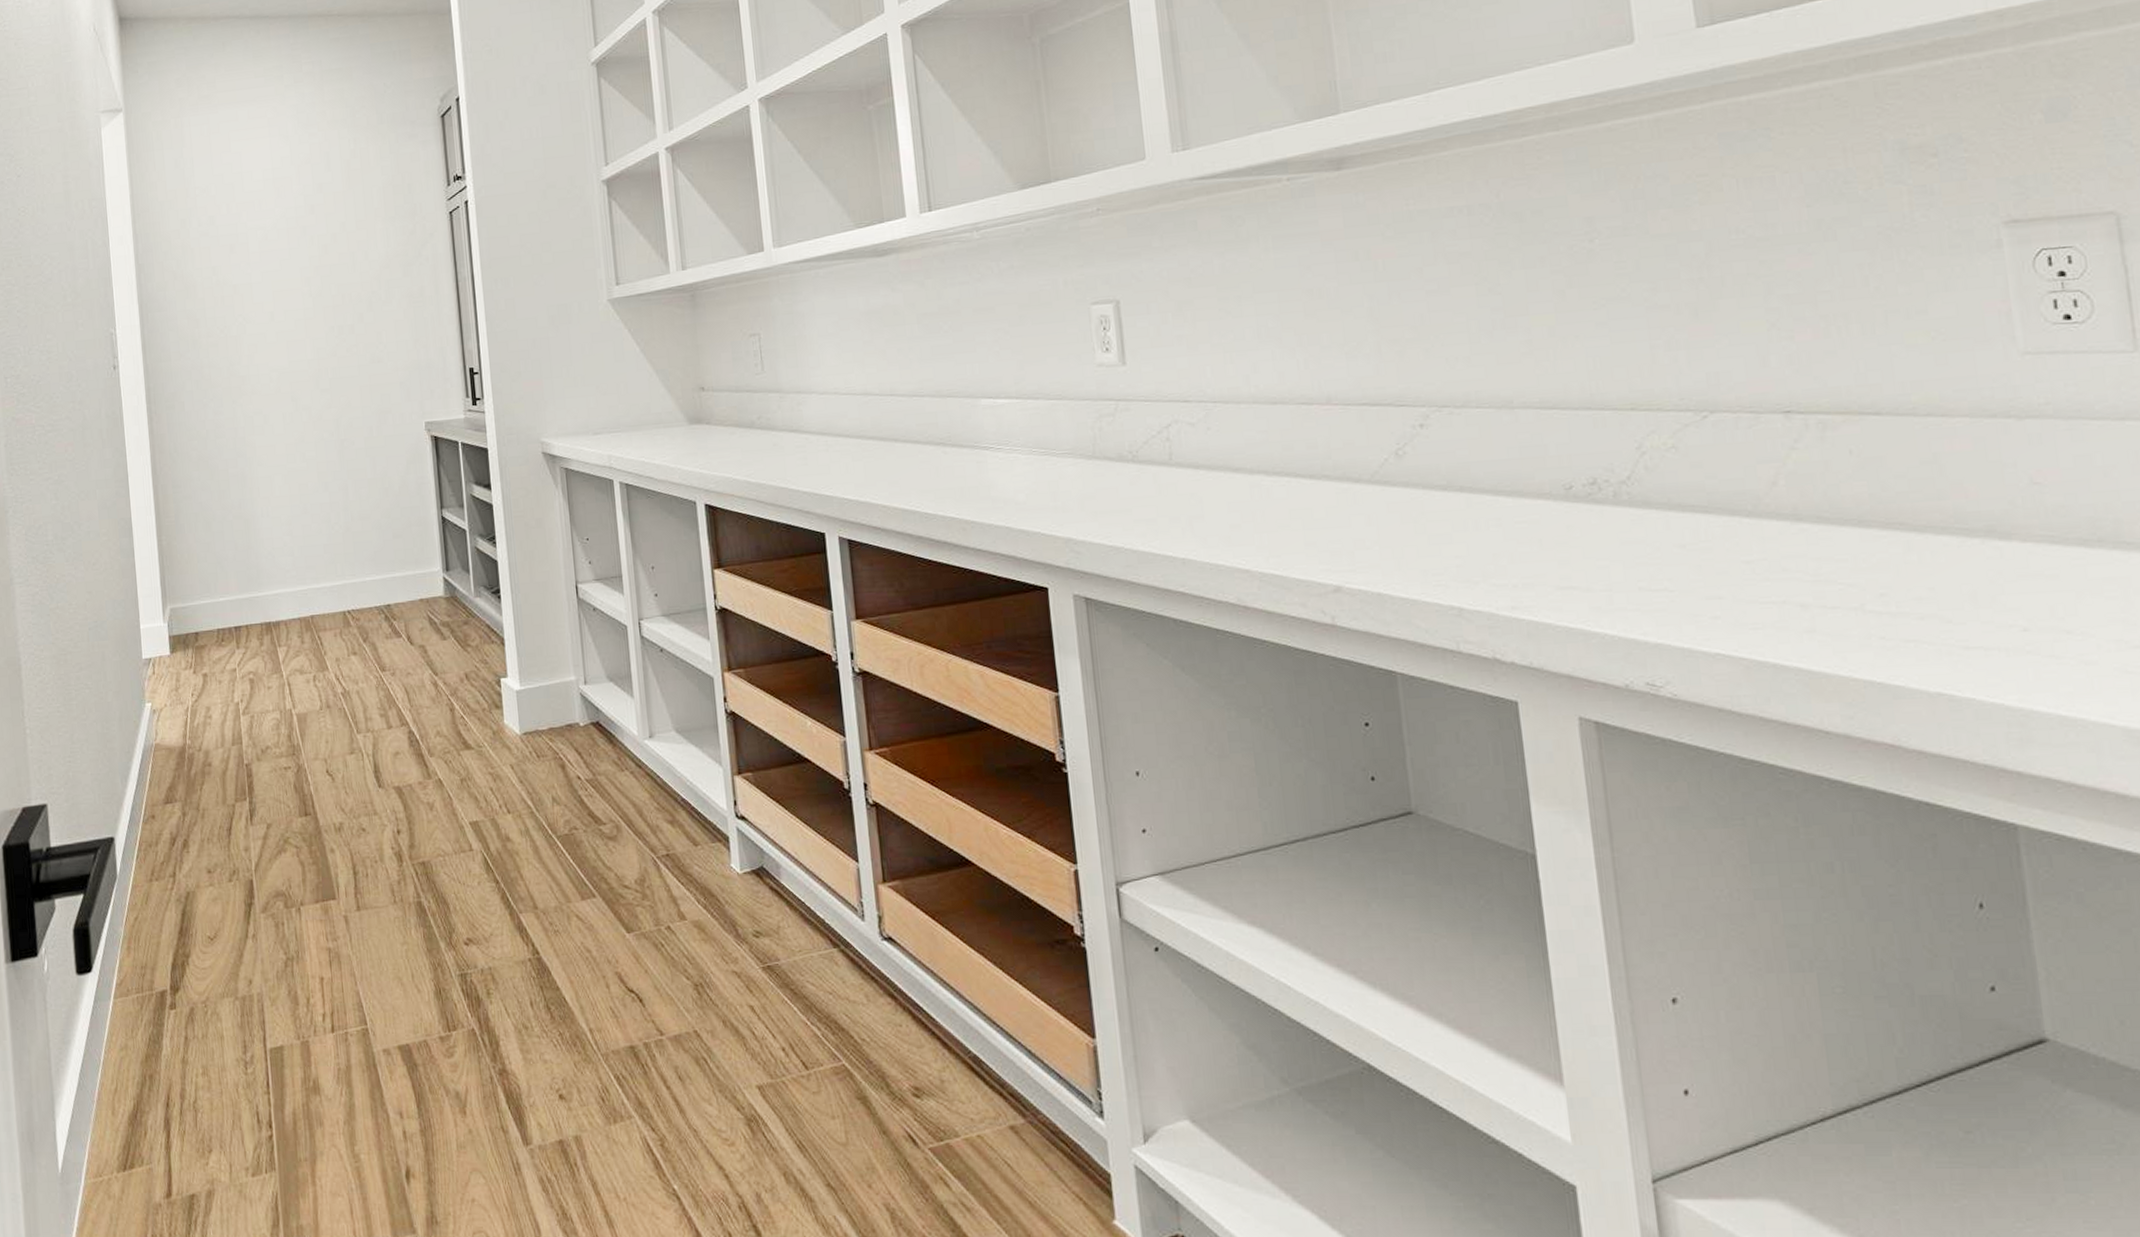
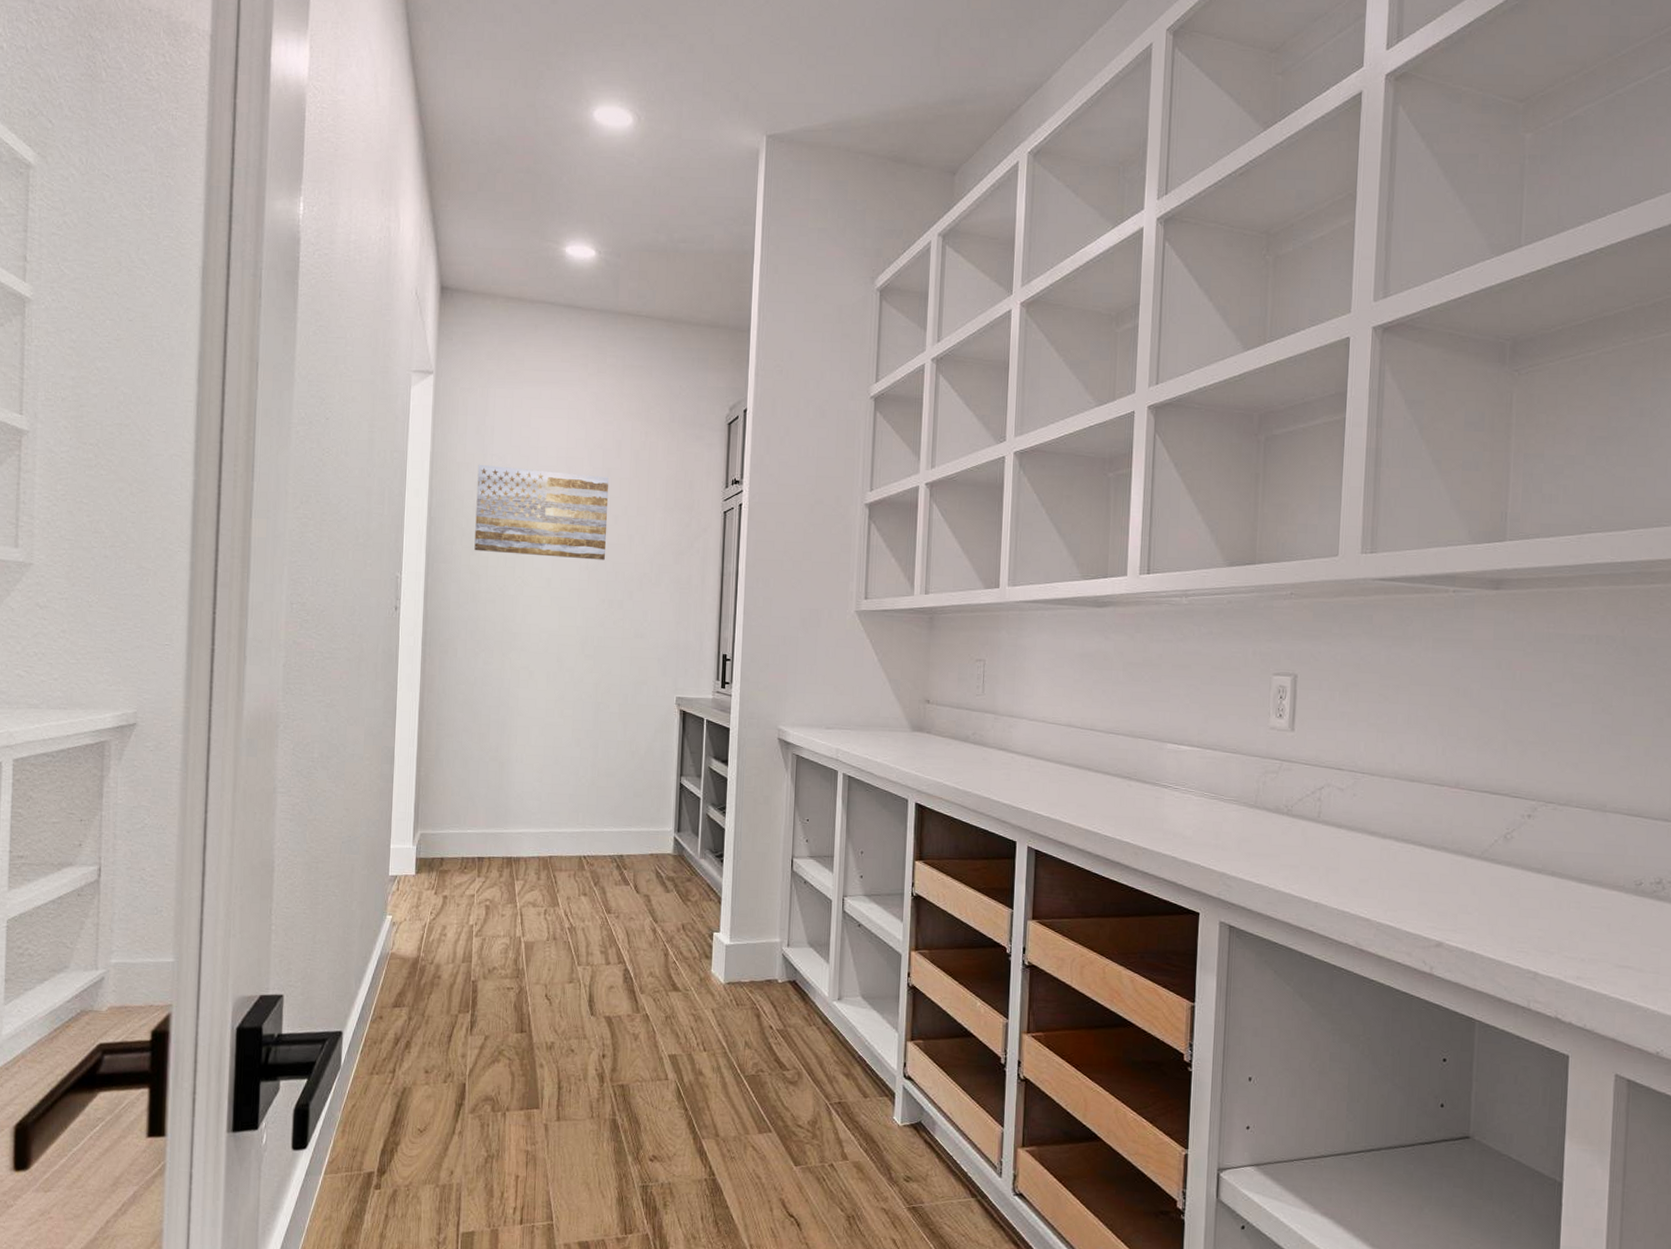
wall art: none [181,193,328,294] -> present [474,464,610,560]

